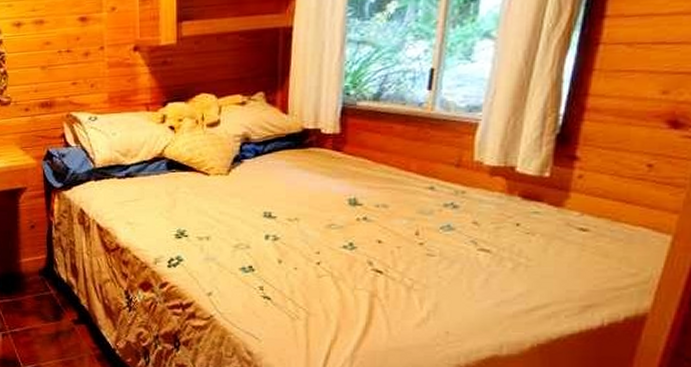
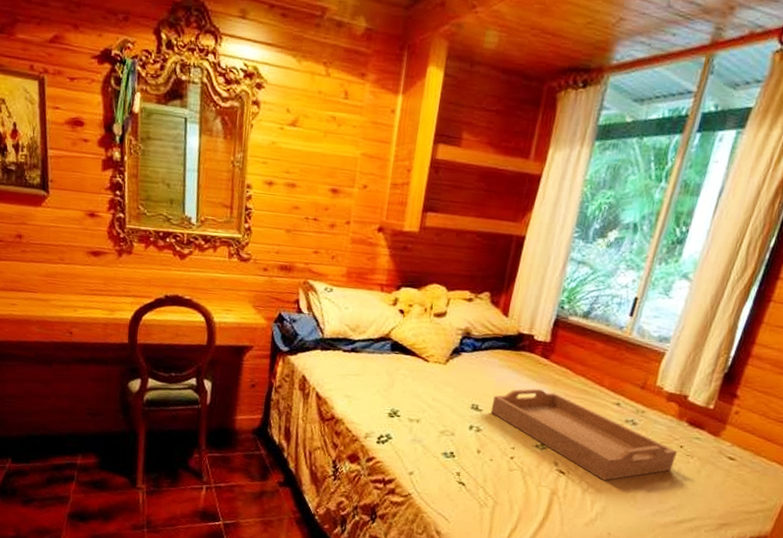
serving tray: none [286,184,513,274] -> present [490,388,677,481]

